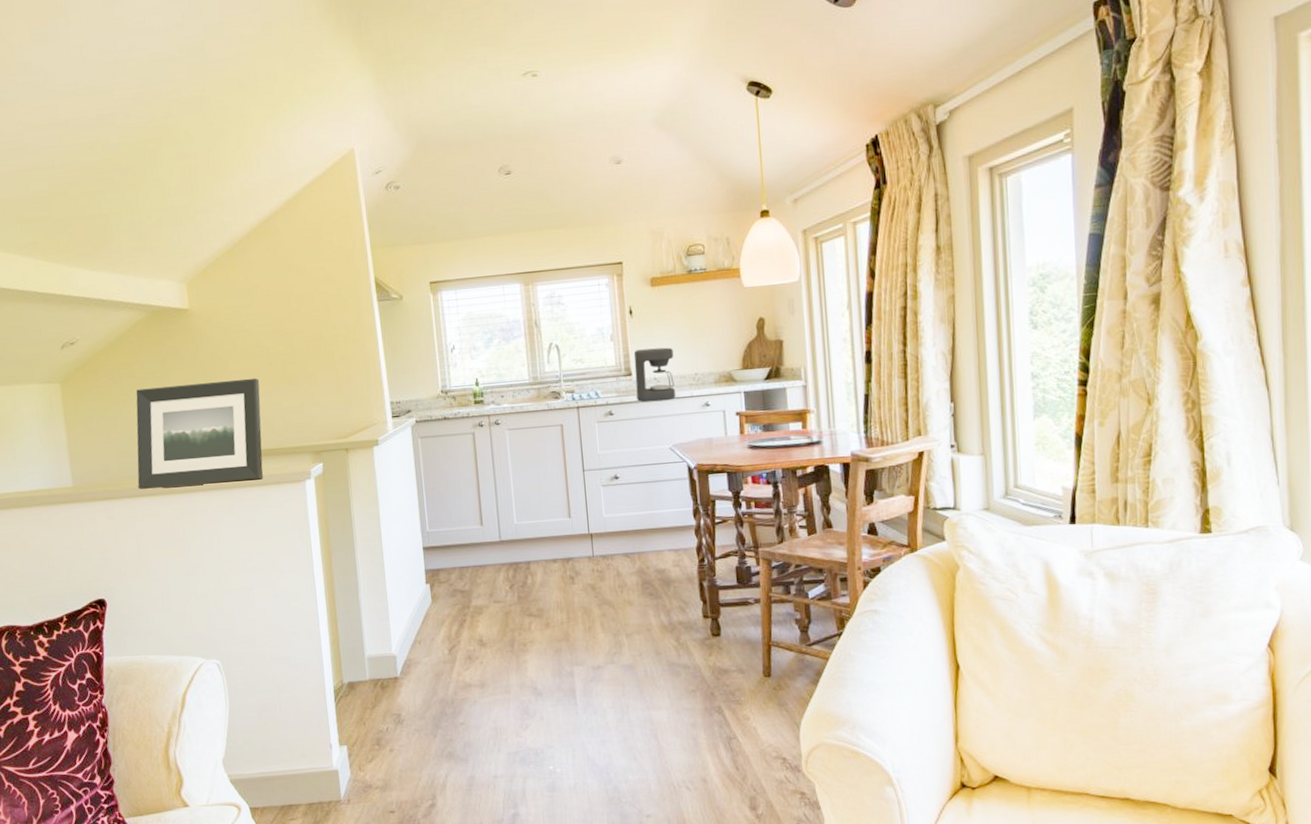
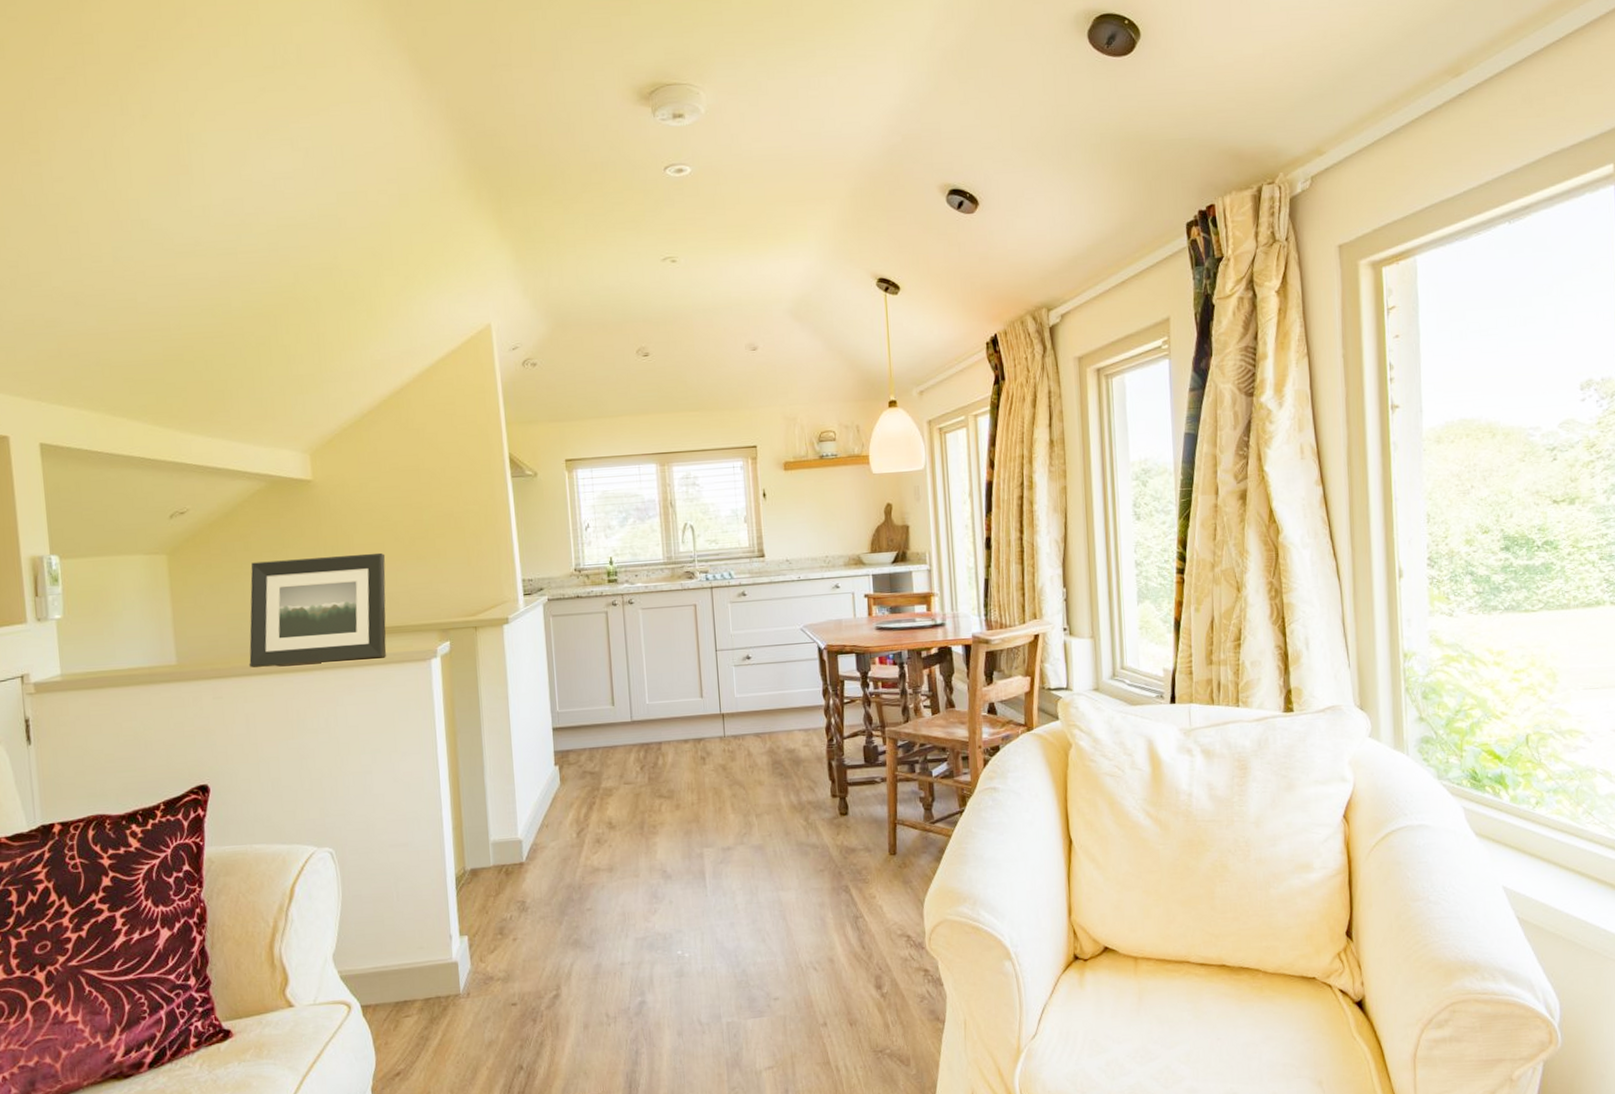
coffee maker: present [633,347,675,403] -> none [766,530,807,584]

